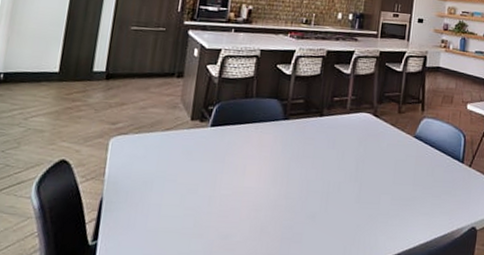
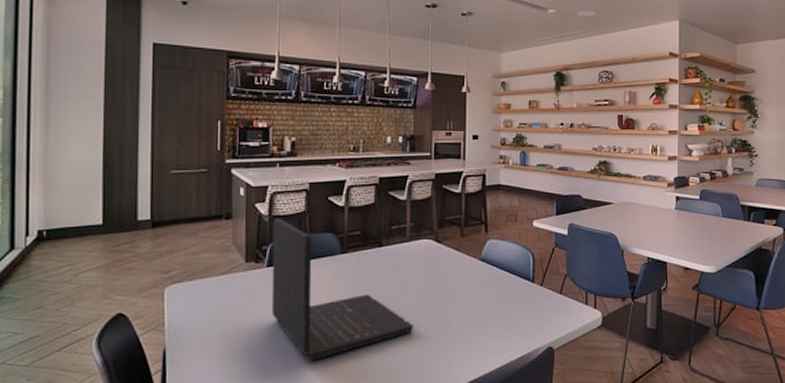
laptop: none [210,80,345,222] -> present [271,218,413,361]

